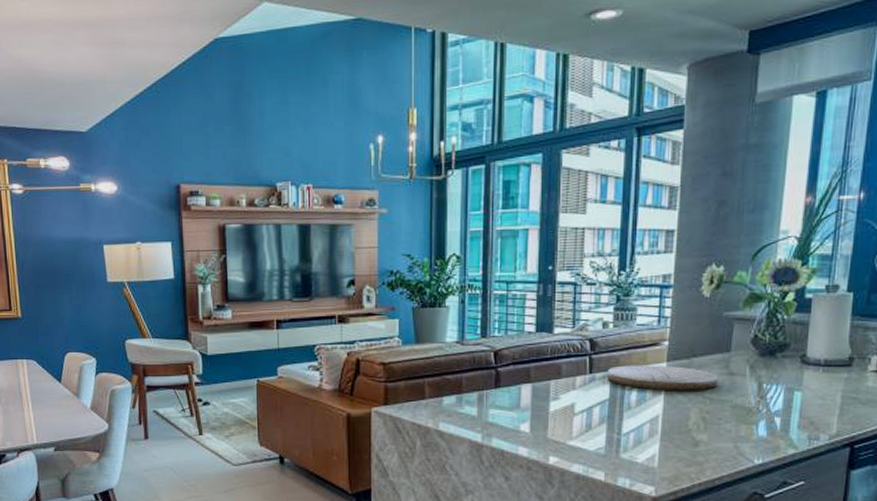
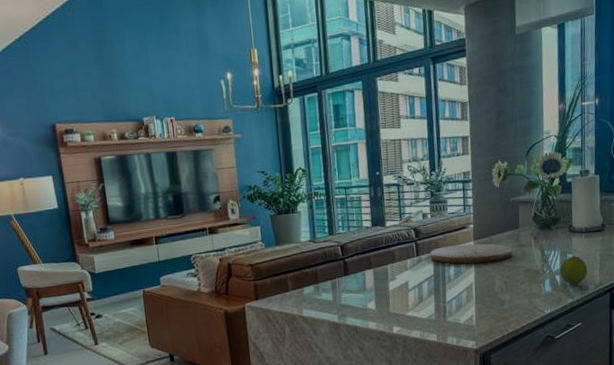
fruit: none [781,394,821,432] -> present [559,255,587,285]

